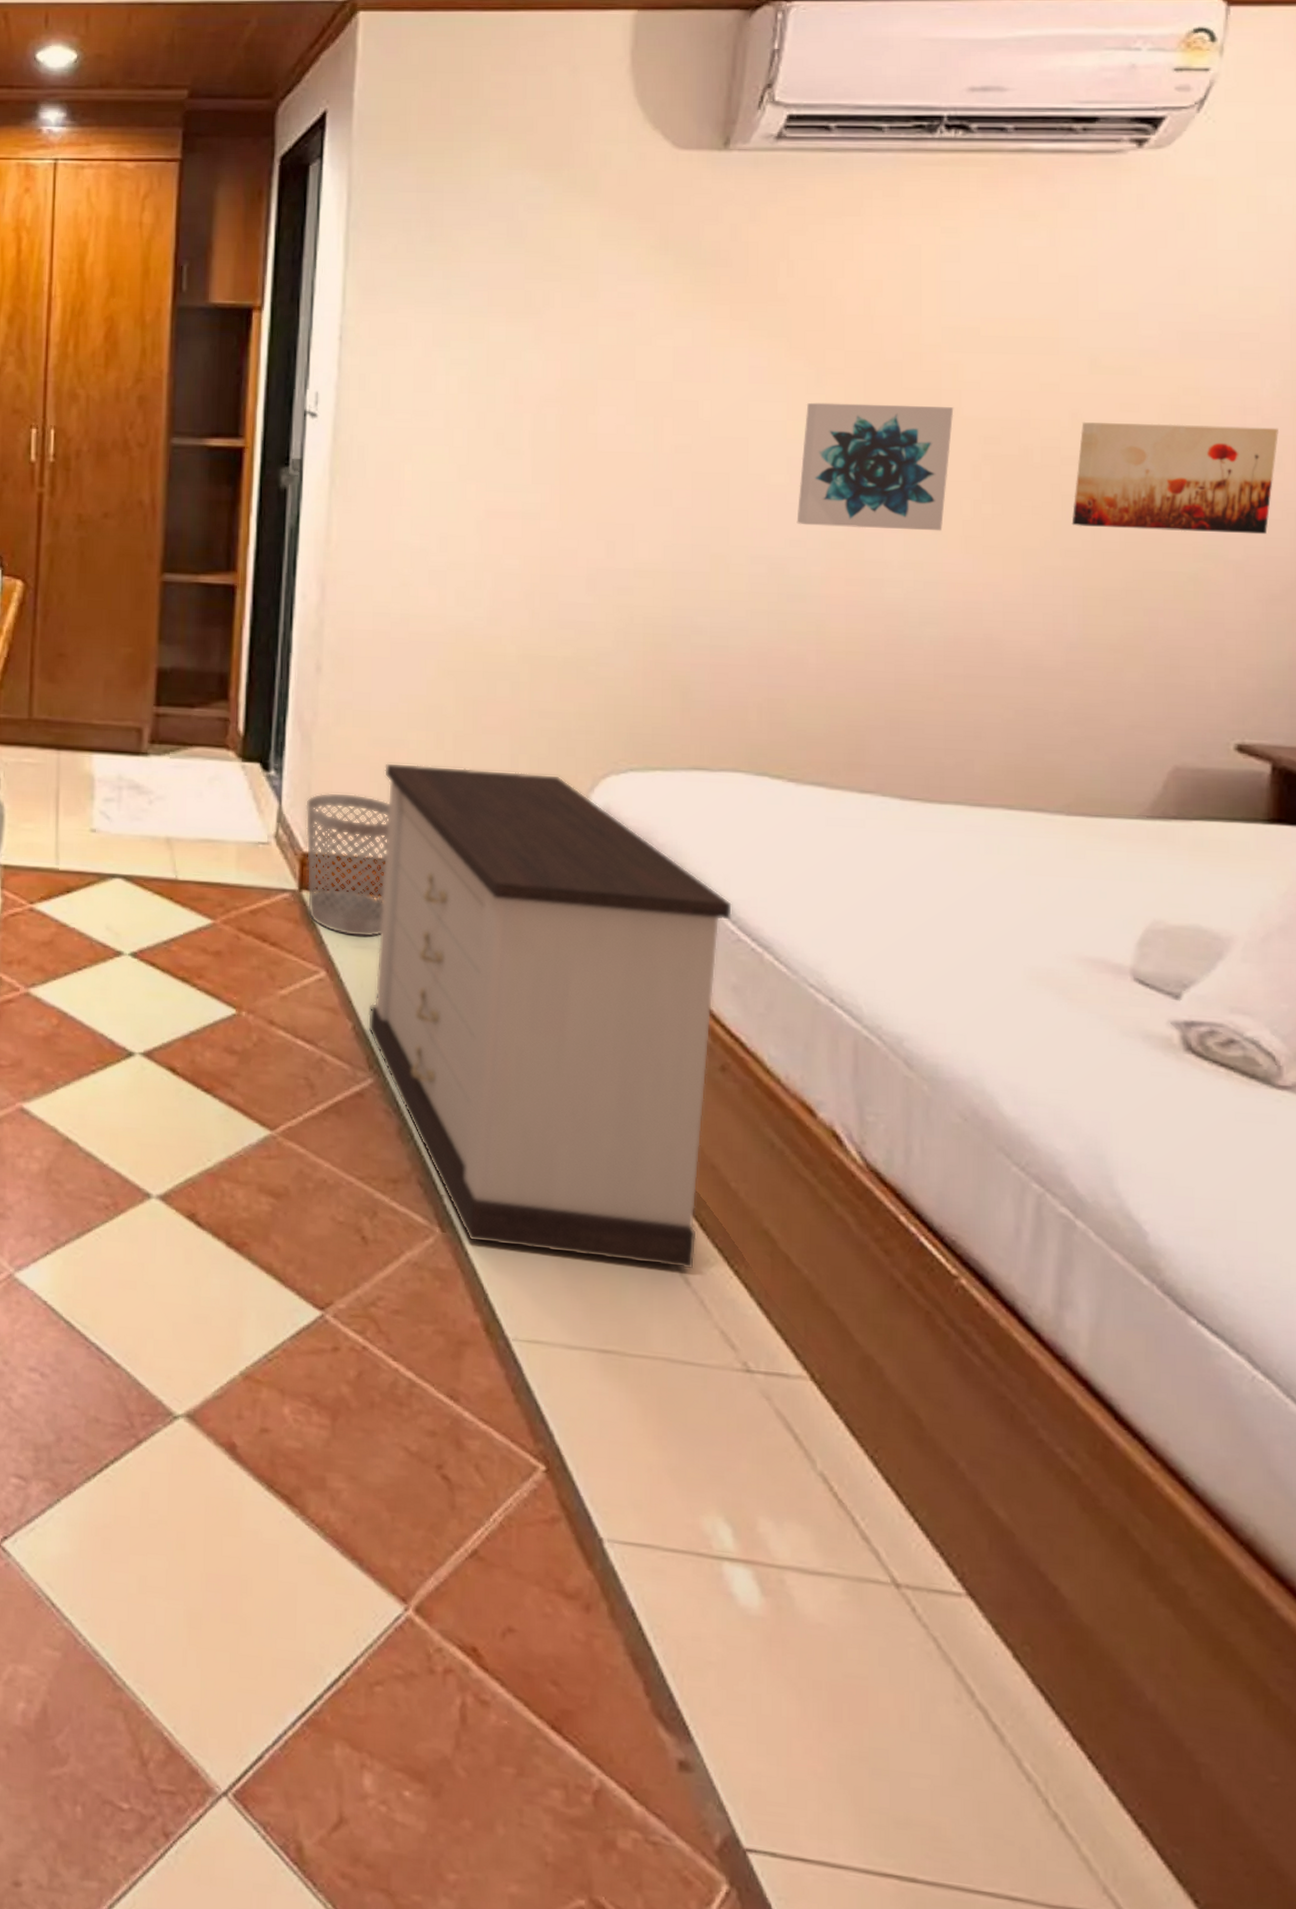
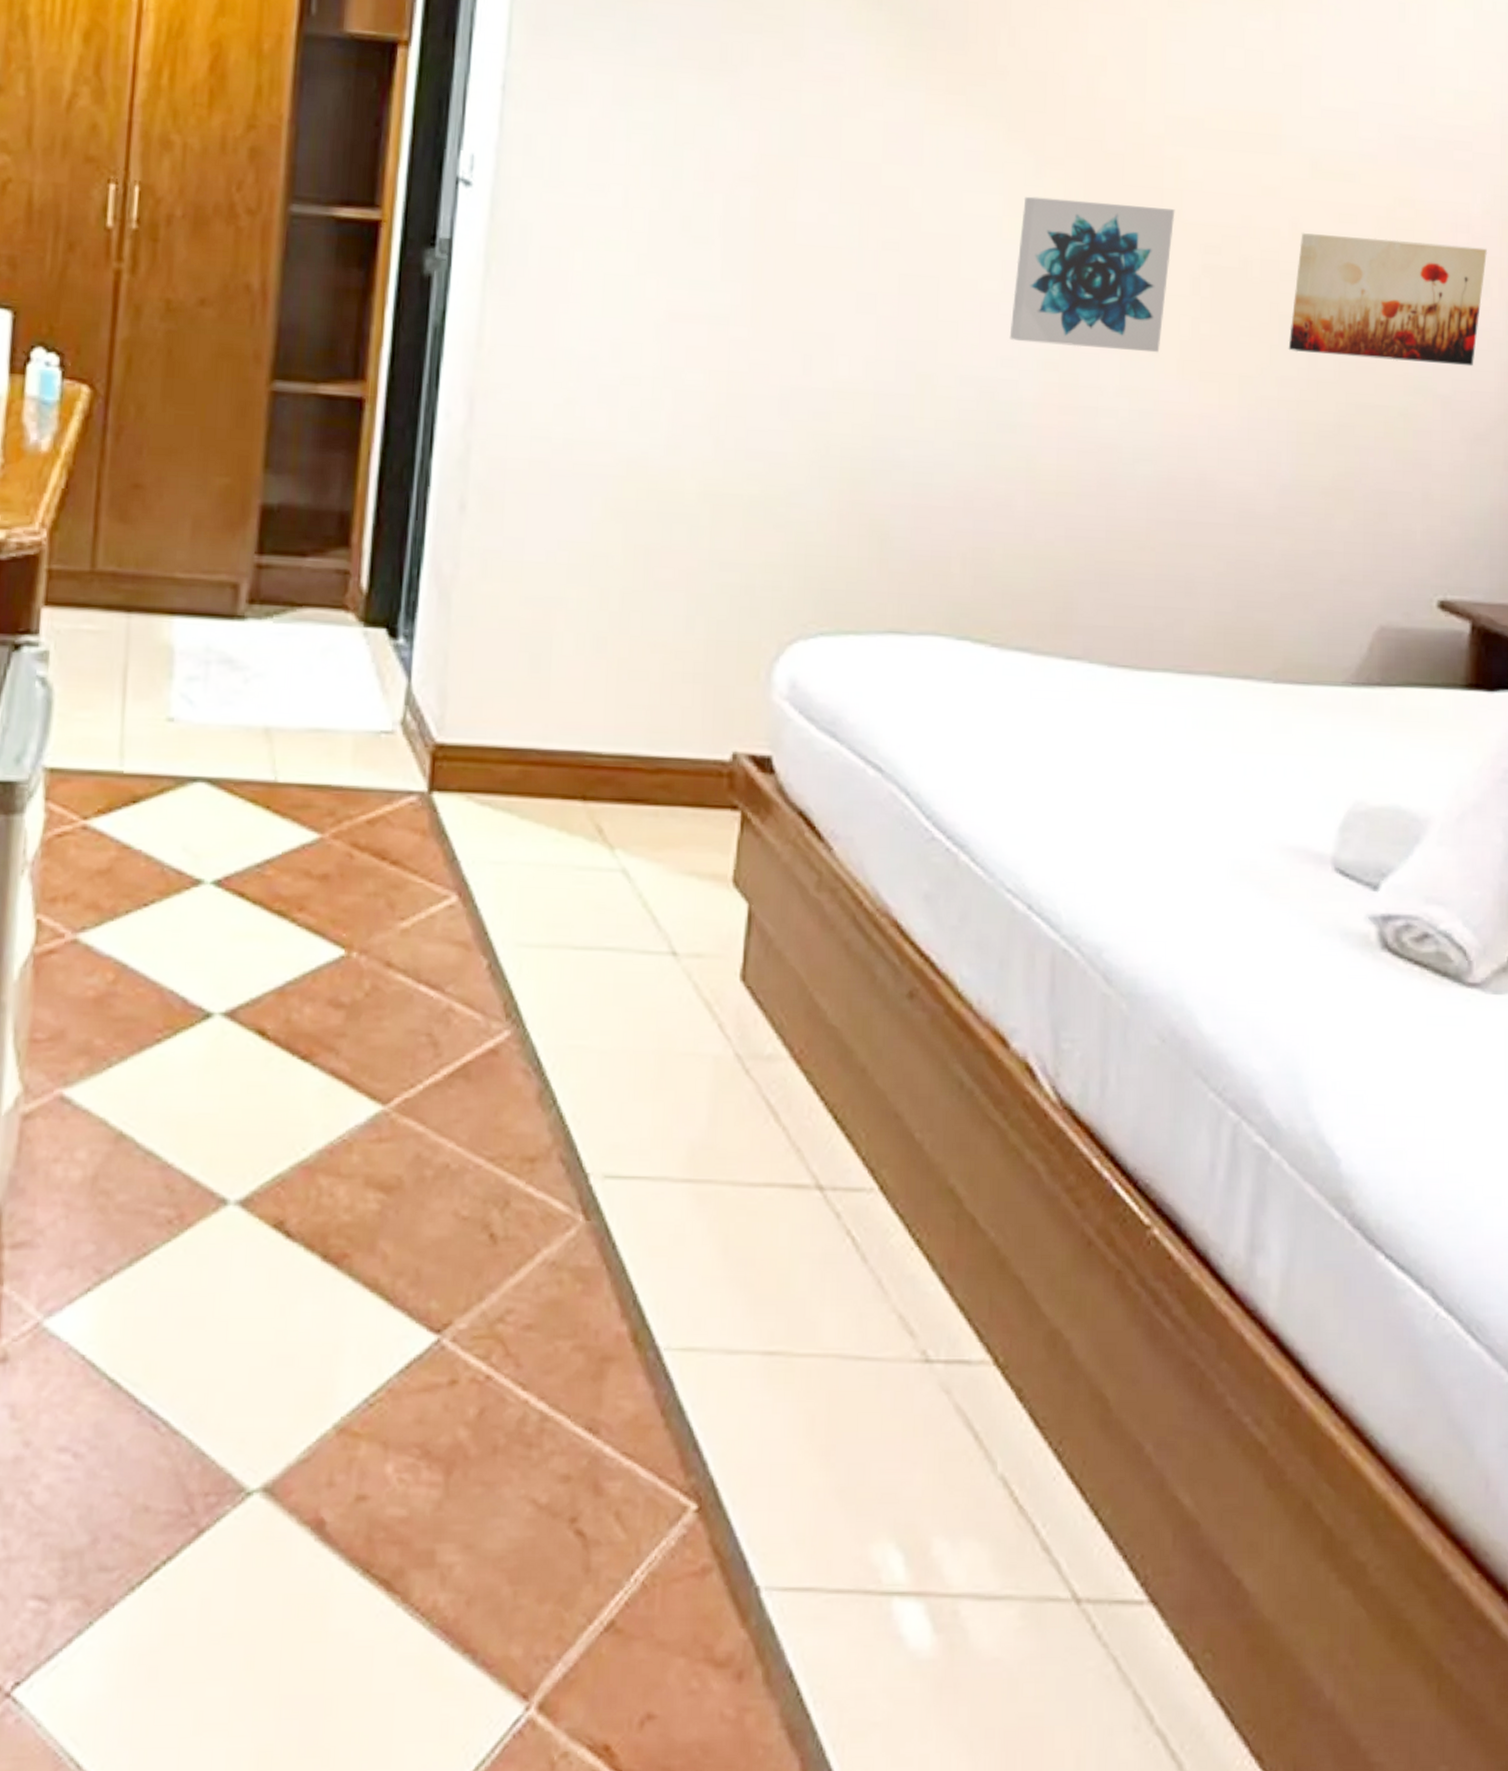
wastebasket: present [305,792,390,938] -> none [438,665,542,850]
nightstand: present [367,762,733,1269] -> none [506,626,928,1243]

